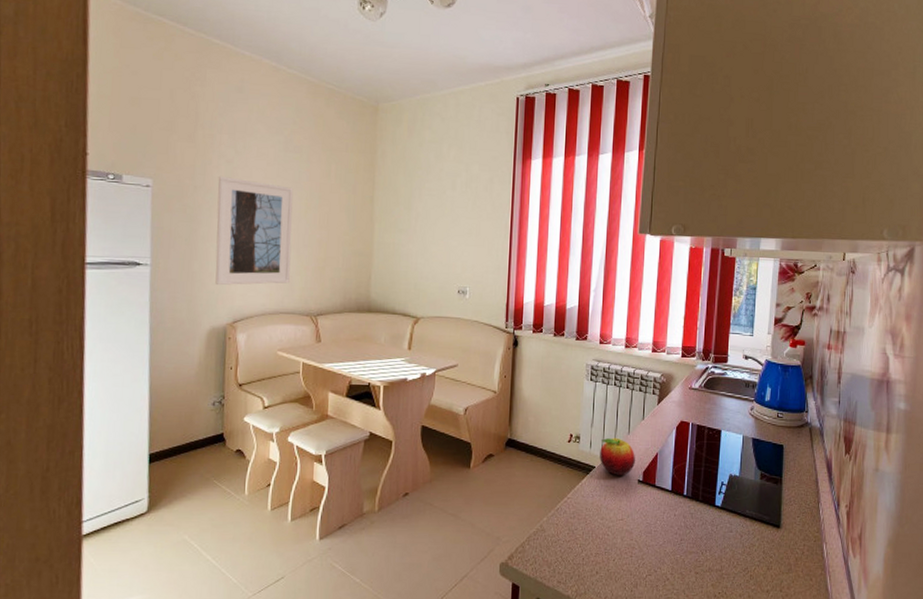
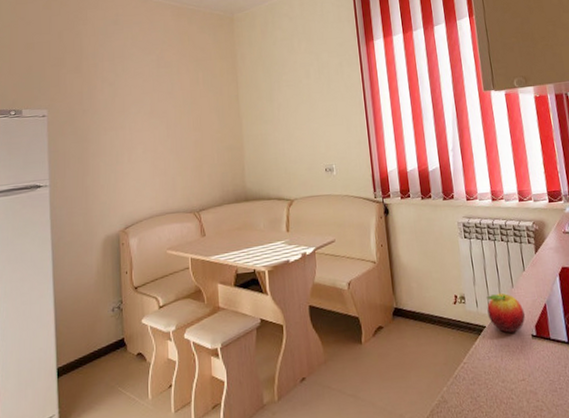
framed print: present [215,176,294,286] -> none [102,97,172,196]

